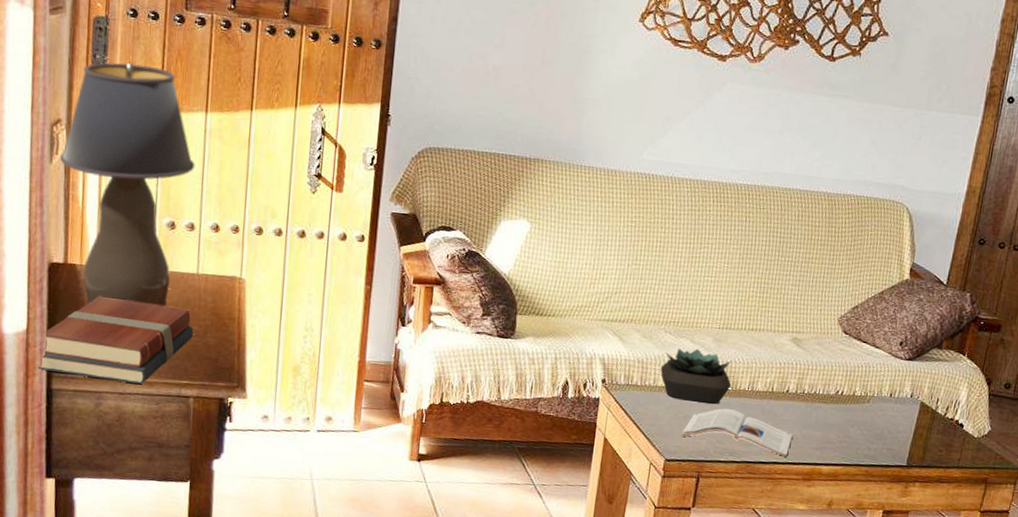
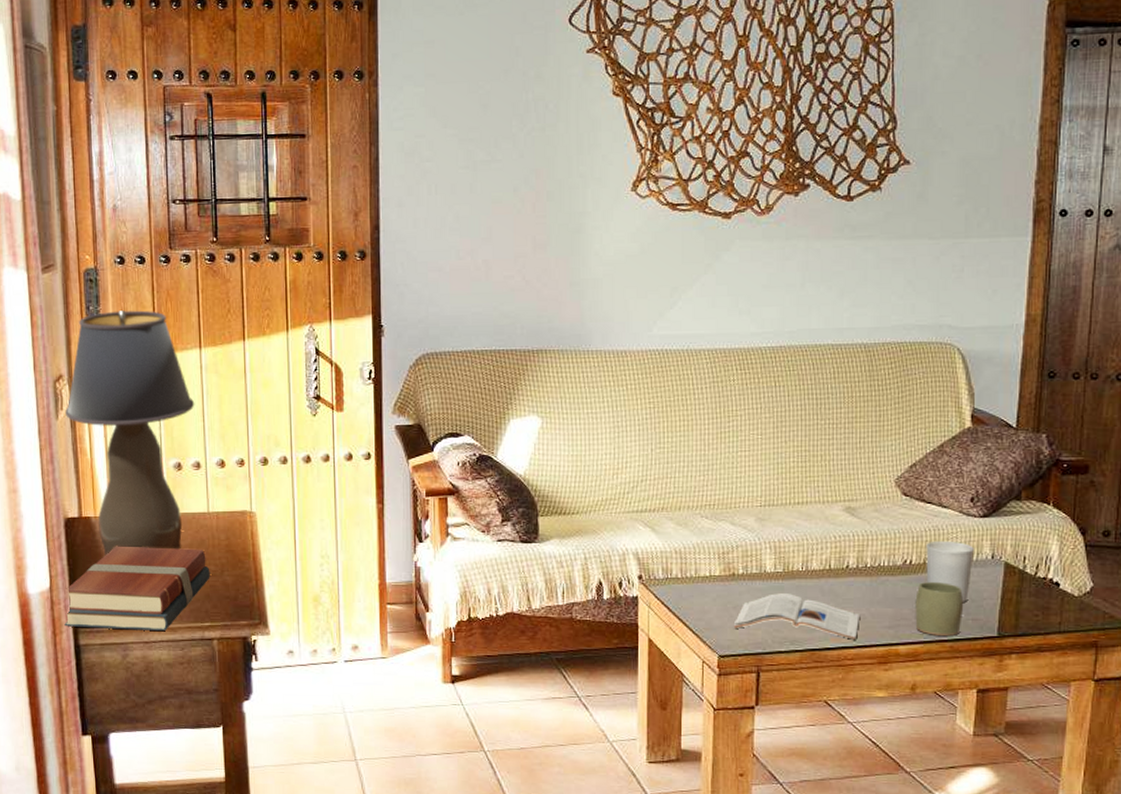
succulent plant: present [660,348,732,404] -> none [701,532,783,589]
mug: none [838,412,883,462] -> present [915,582,964,636]
candle holder: none [853,376,897,433] -> present [926,540,974,602]

